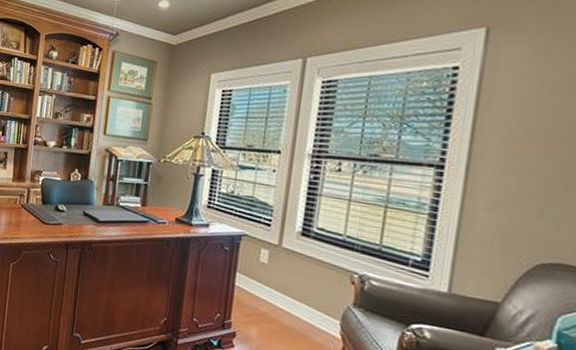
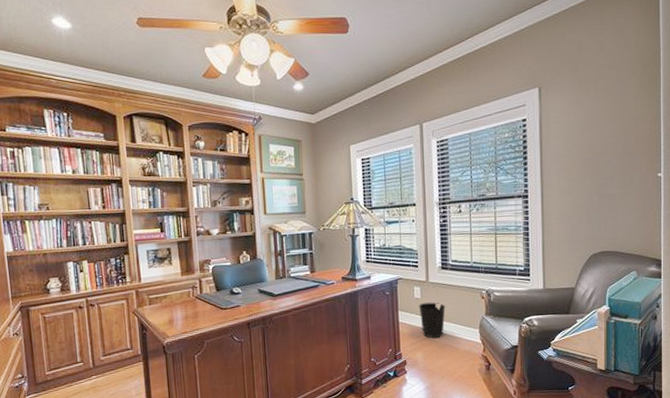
wastebasket: none [262,270,299,318] -> present [418,302,445,339]

